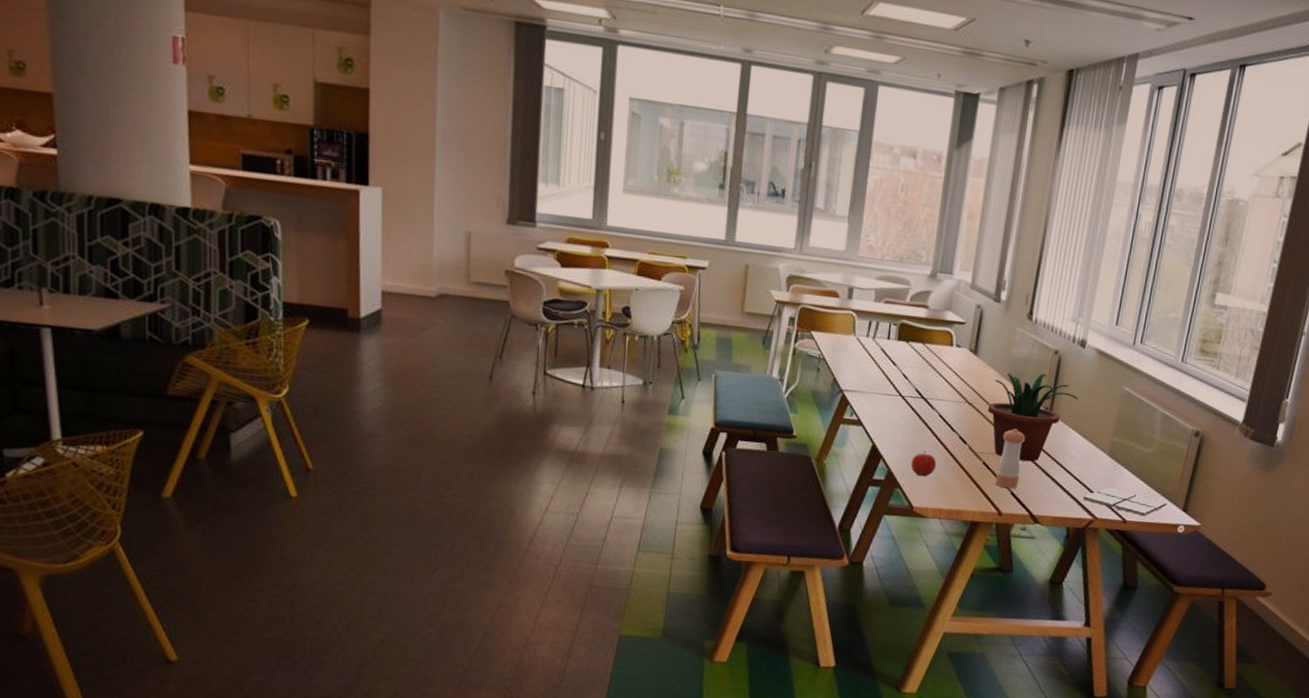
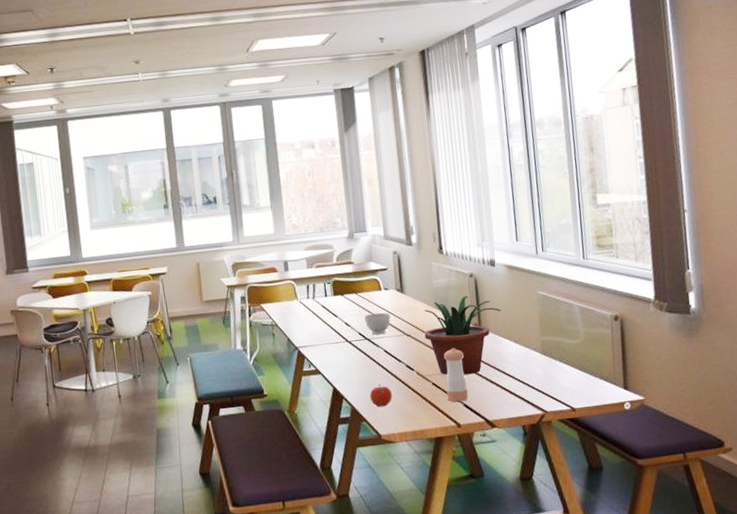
bowl: none [925,370,956,397] -> present [364,312,391,335]
drink coaster: present [1083,486,1167,517] -> none [530,381,608,402]

